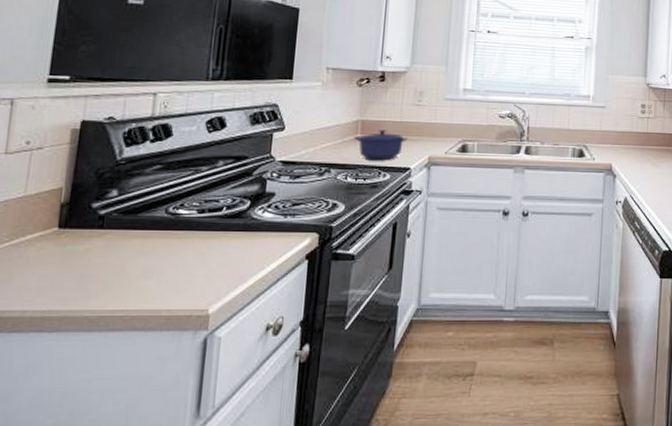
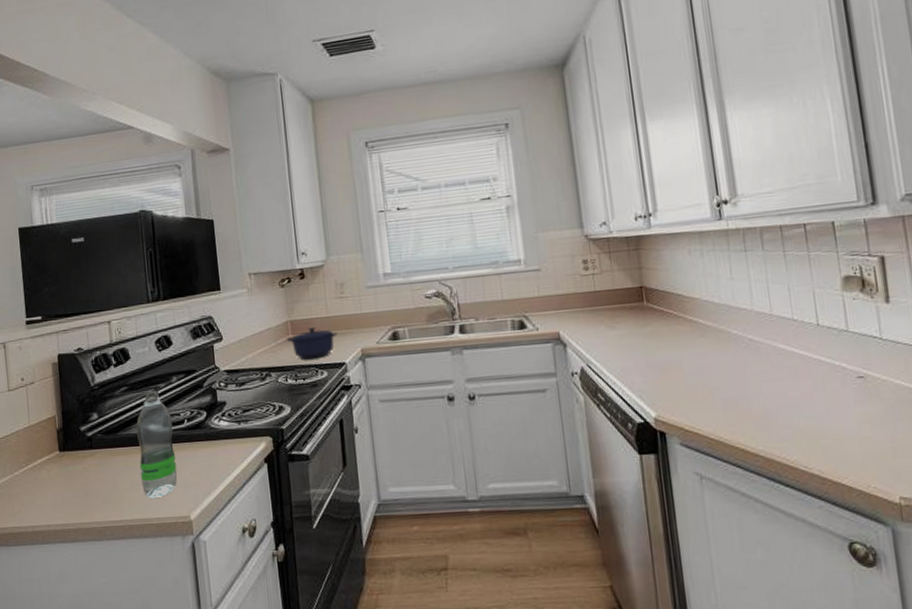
bottle: none [156,172,209,287] -> present [136,390,178,498]

